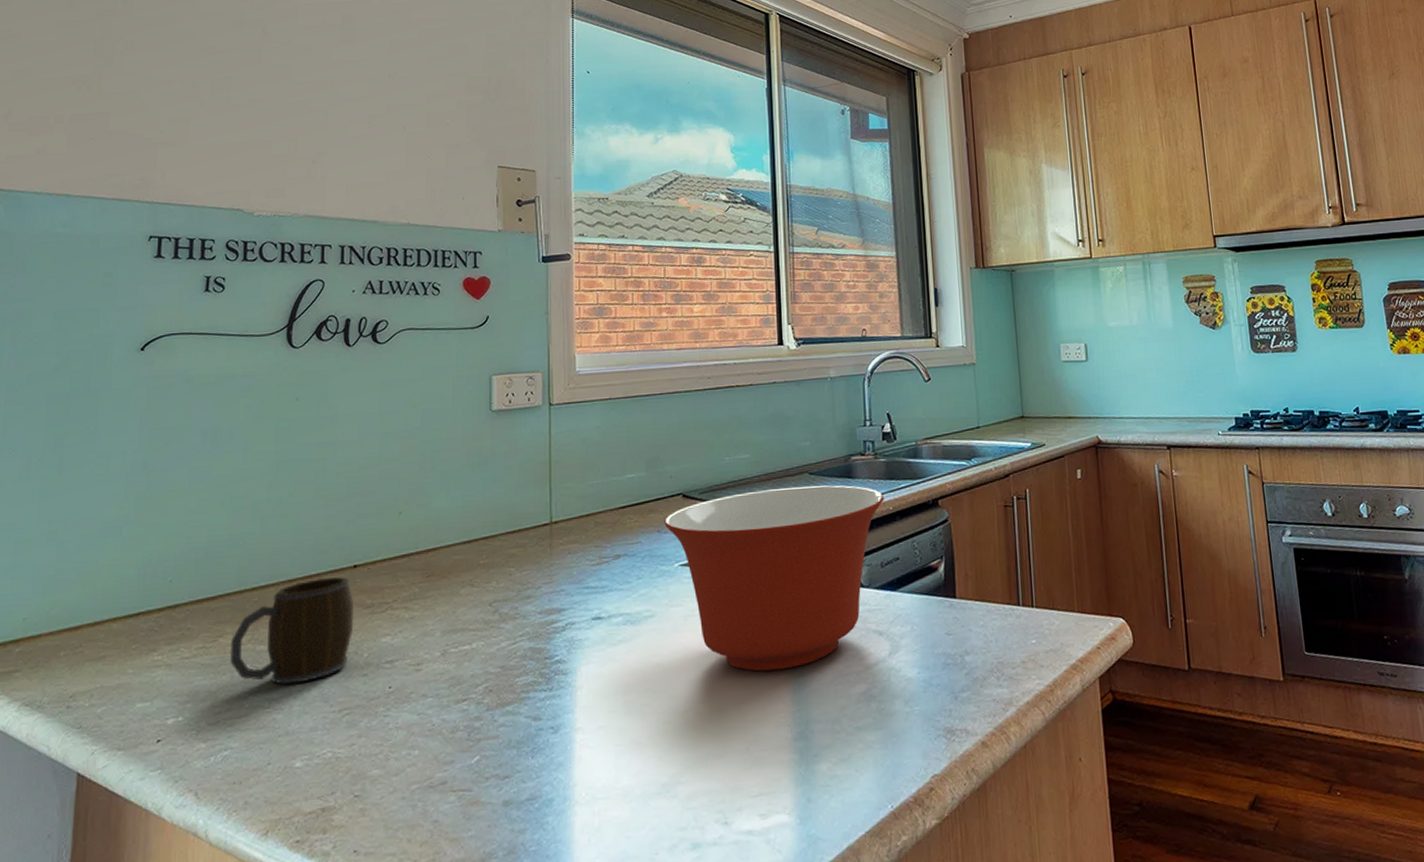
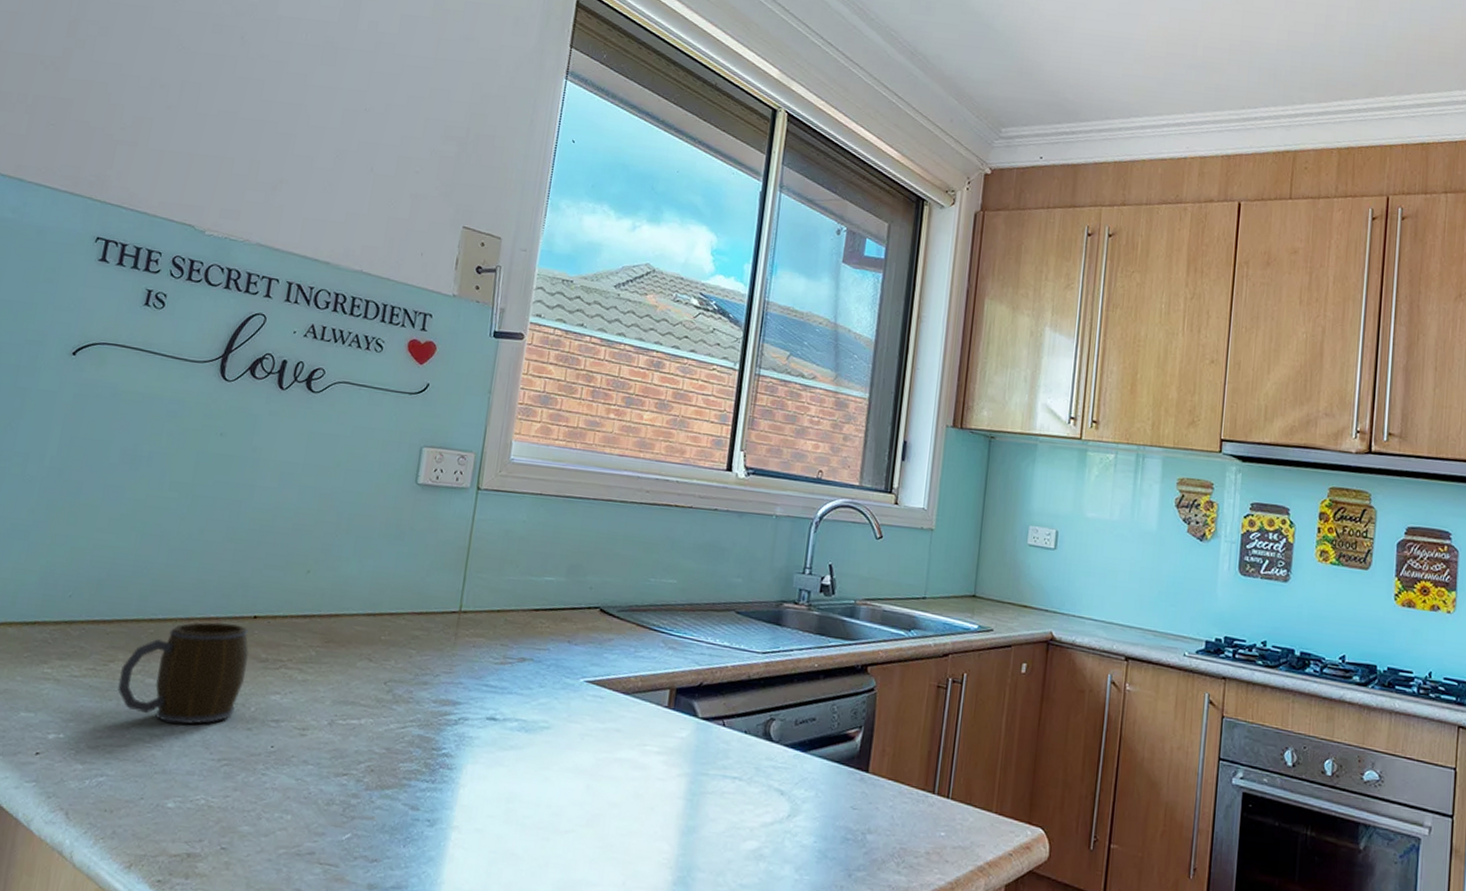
mixing bowl: present [664,485,885,672] -> none [576,619,811,810]

